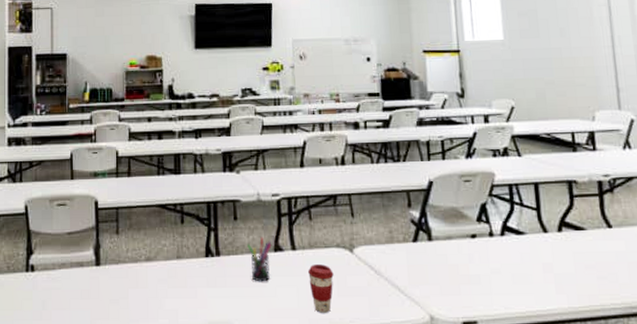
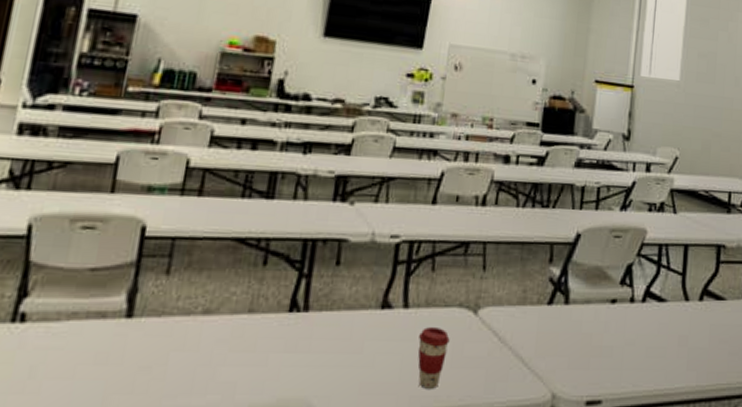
pen holder: present [247,237,272,282] -> none [345,289,379,348]

